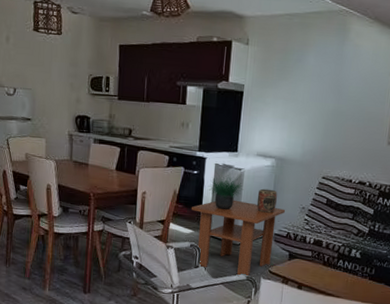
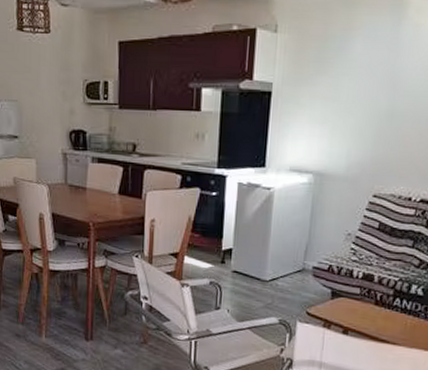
coffee table: present [191,200,286,278] -> none [209,226,327,321]
potted plant: present [209,173,244,210] -> none [230,193,274,239]
decorative container: present [256,188,277,213] -> none [290,211,316,242]

